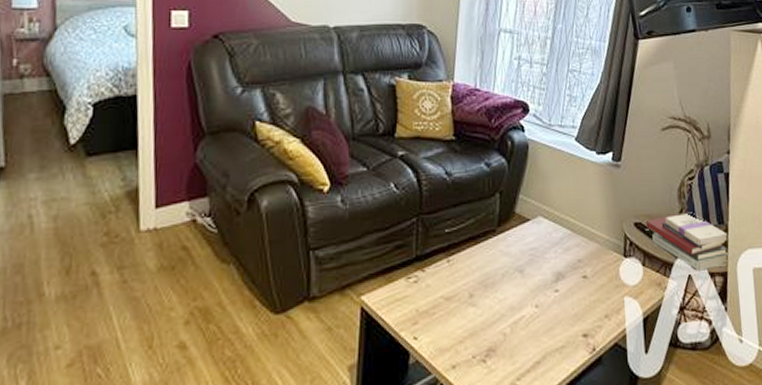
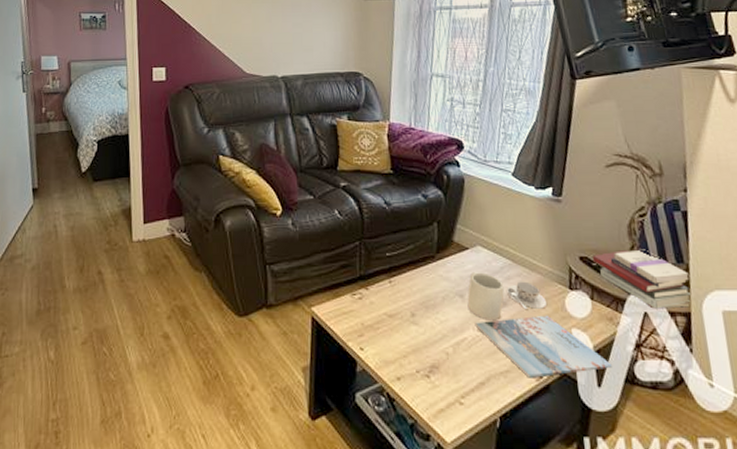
mug: none [526,244,563,295] -> present [467,272,505,321]
magazine: none [533,284,660,352] -> present [475,315,613,378]
teacup: none [565,251,603,280] -> present [507,281,548,309]

